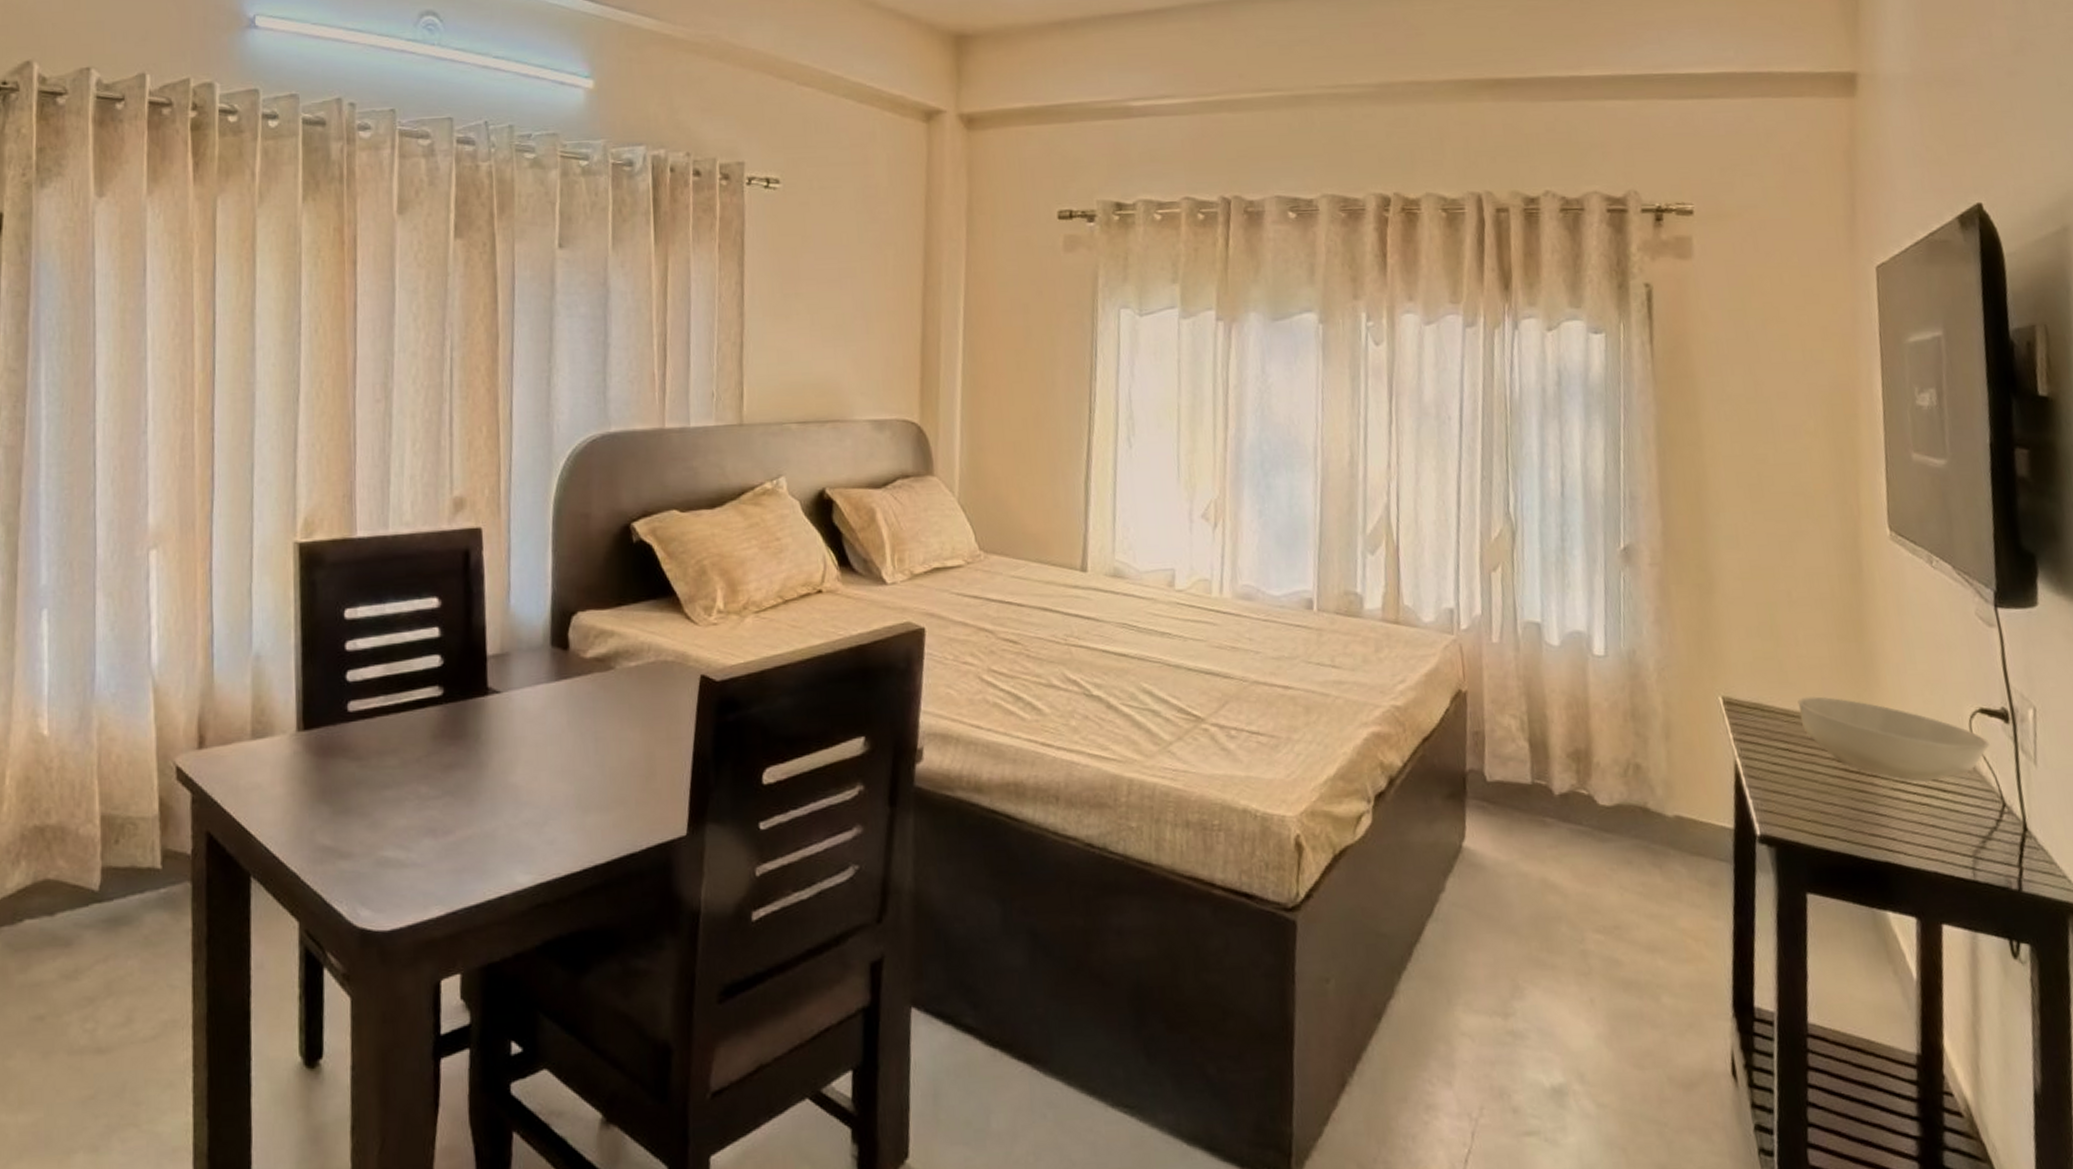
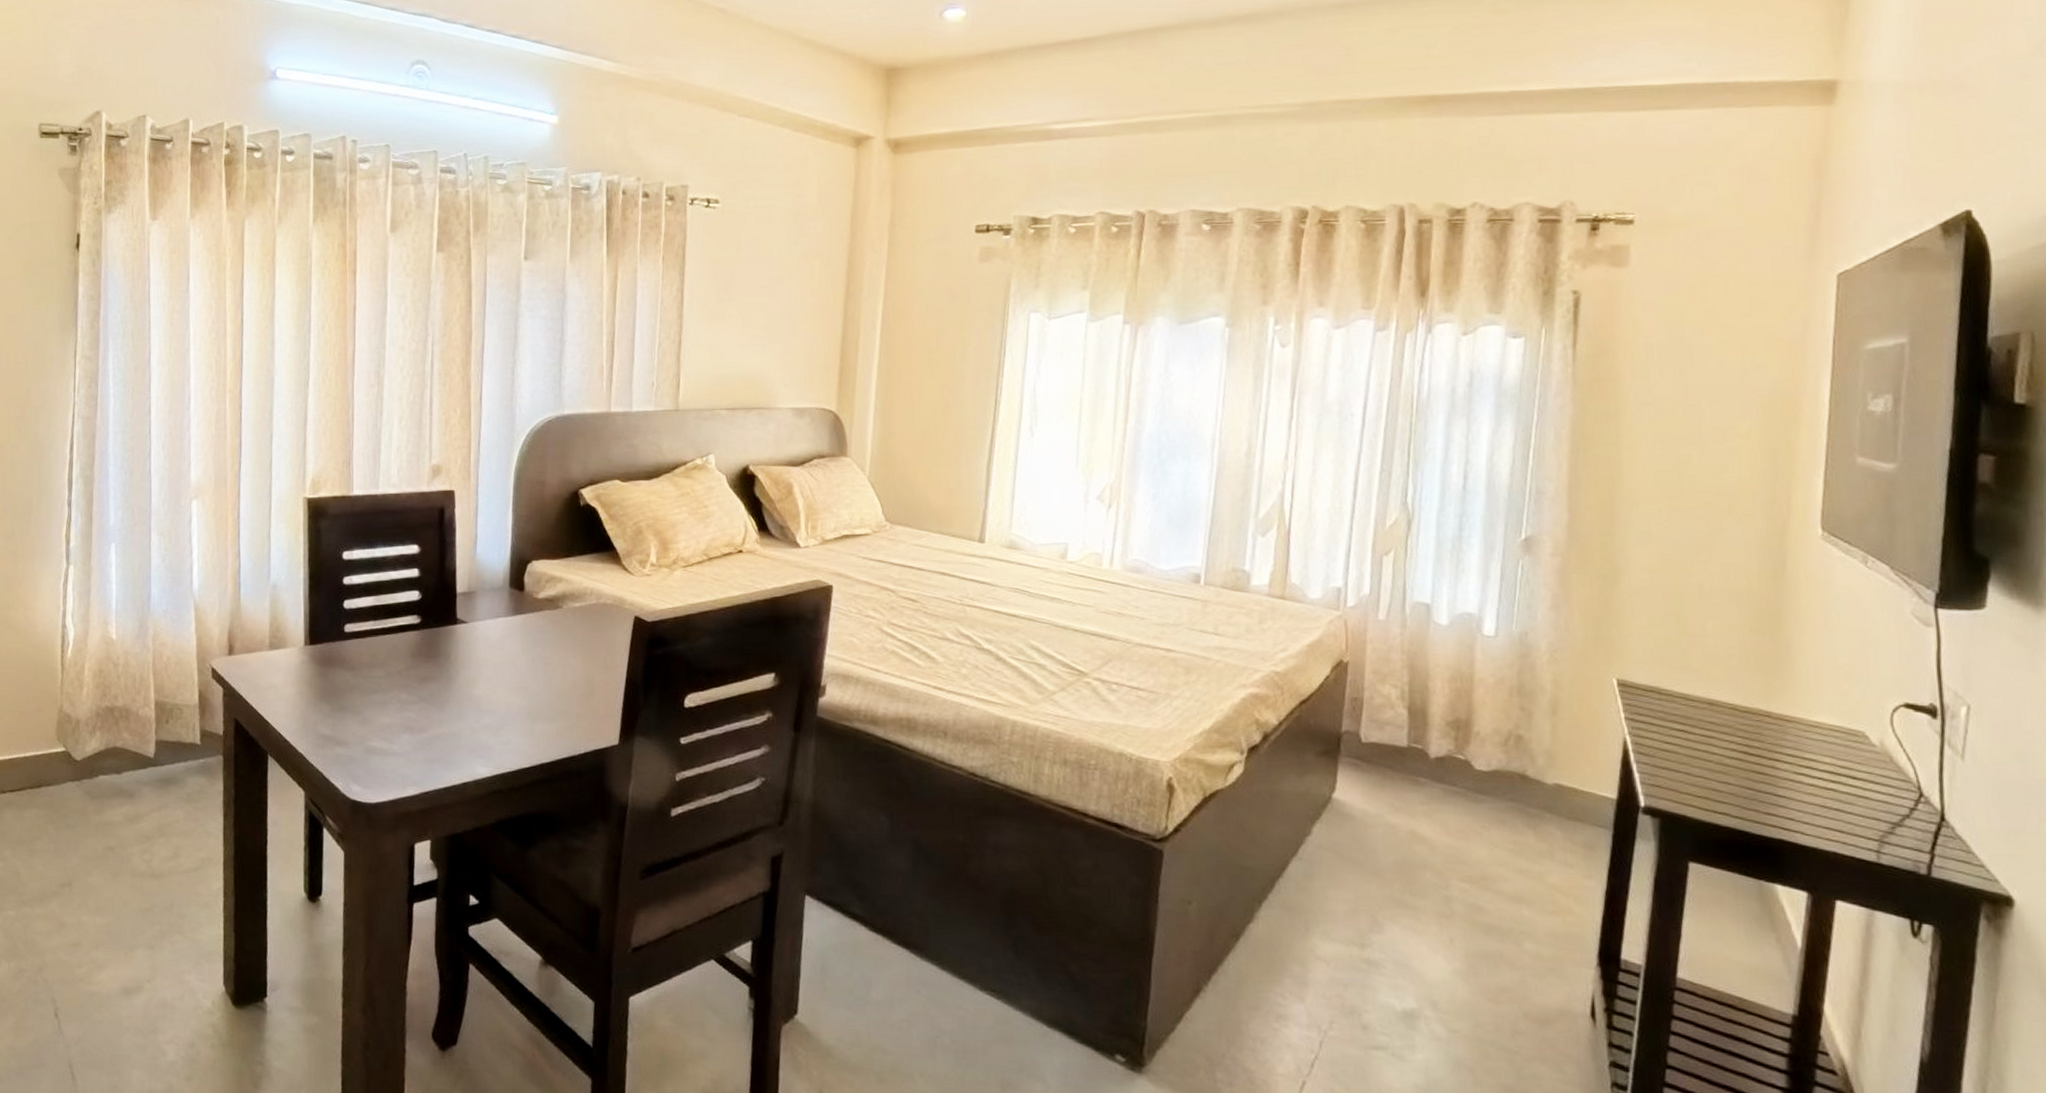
bowl: present [1797,696,1990,783] -> none [1699,683,1912,770]

